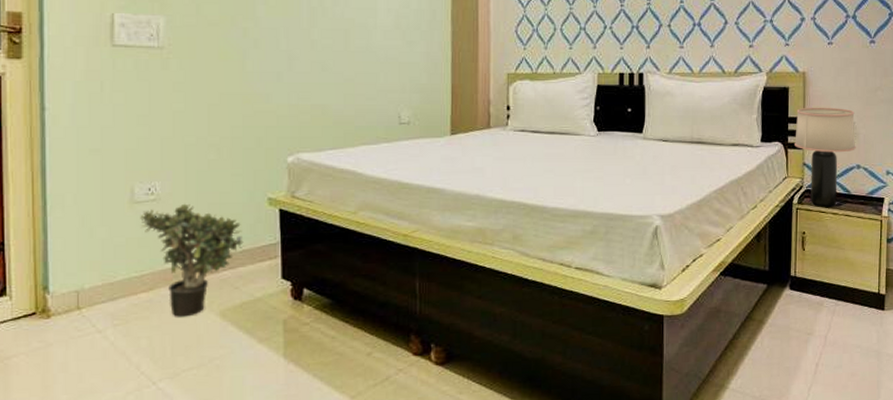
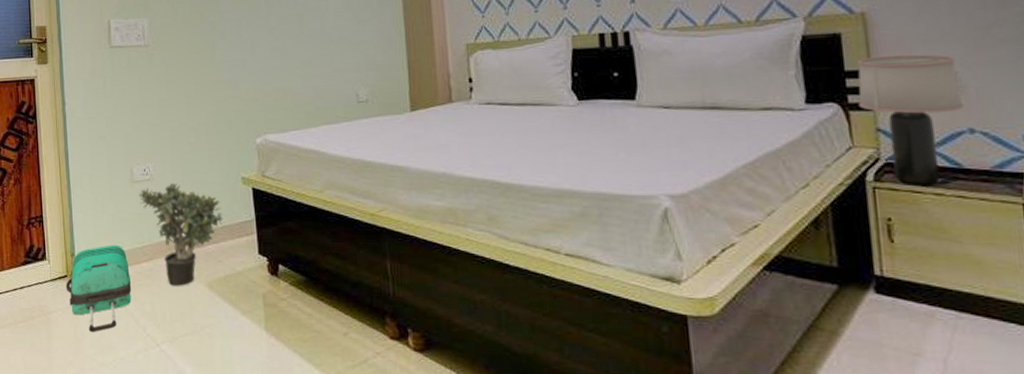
suitcase: none [33,274,123,377] -> present [65,245,131,333]

